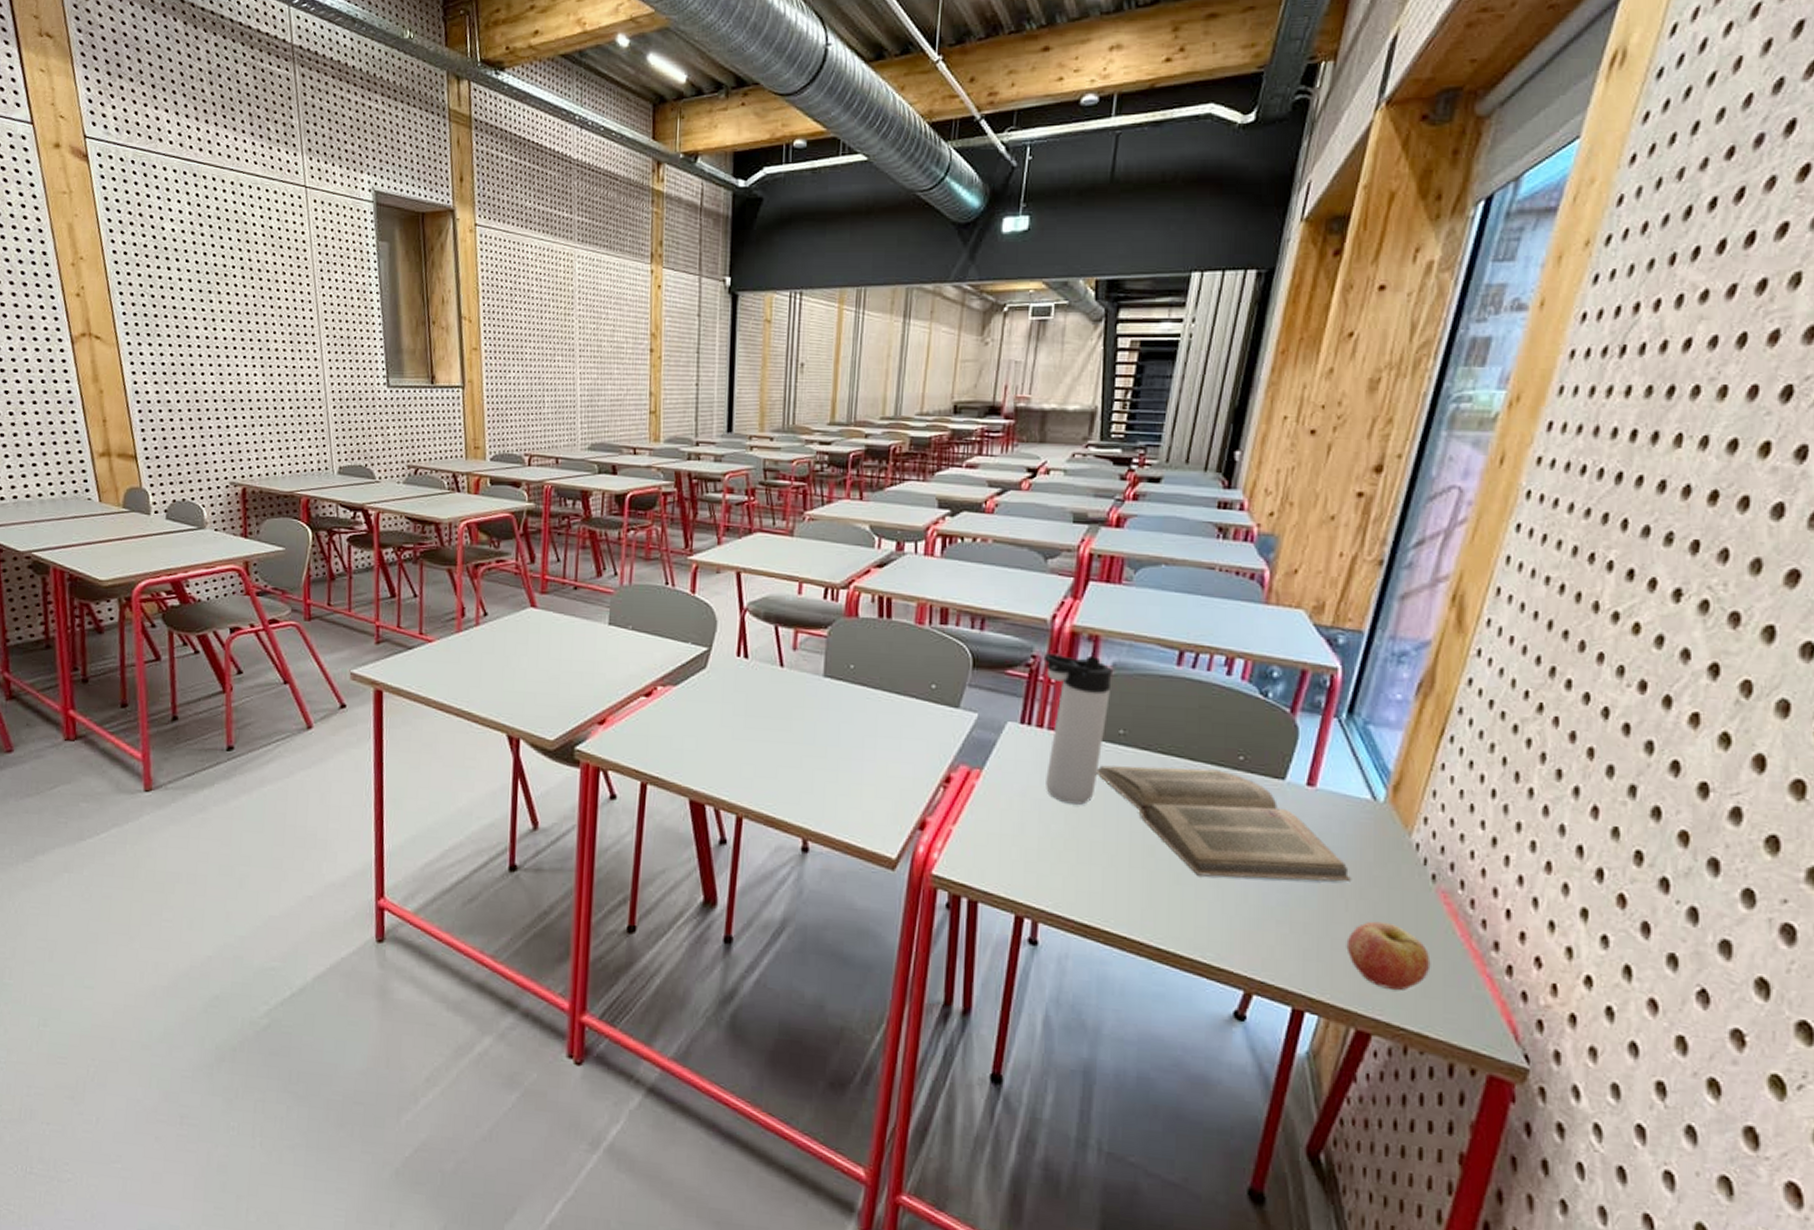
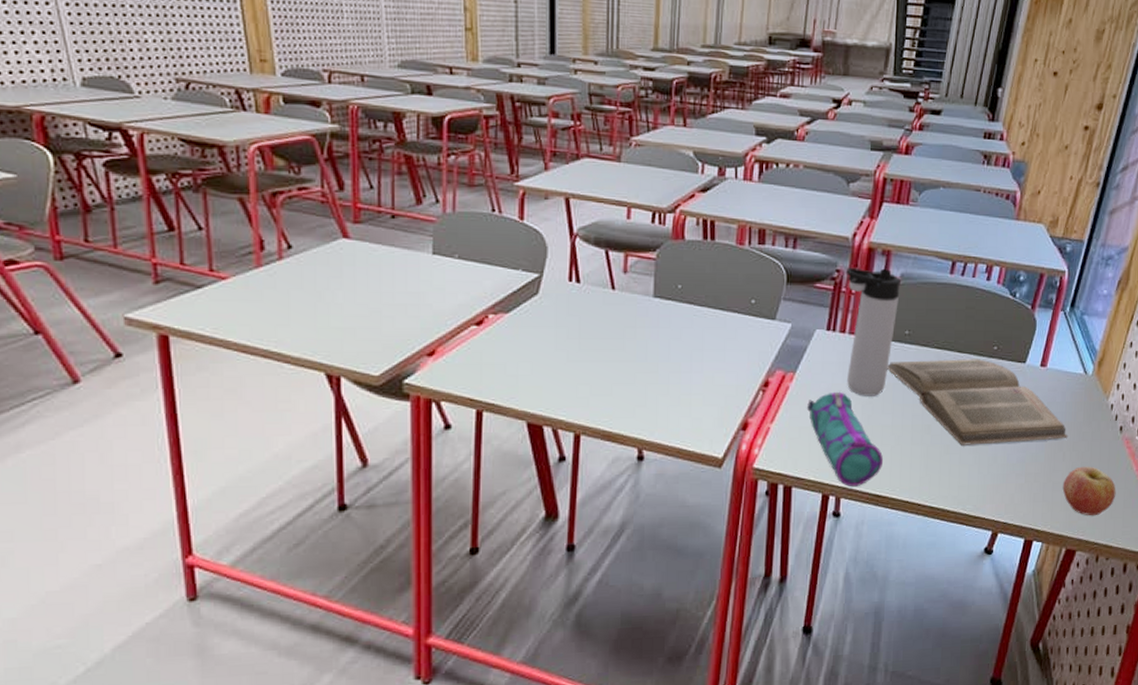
pencil case: none [997,795,1092,912] -> present [807,391,883,488]

